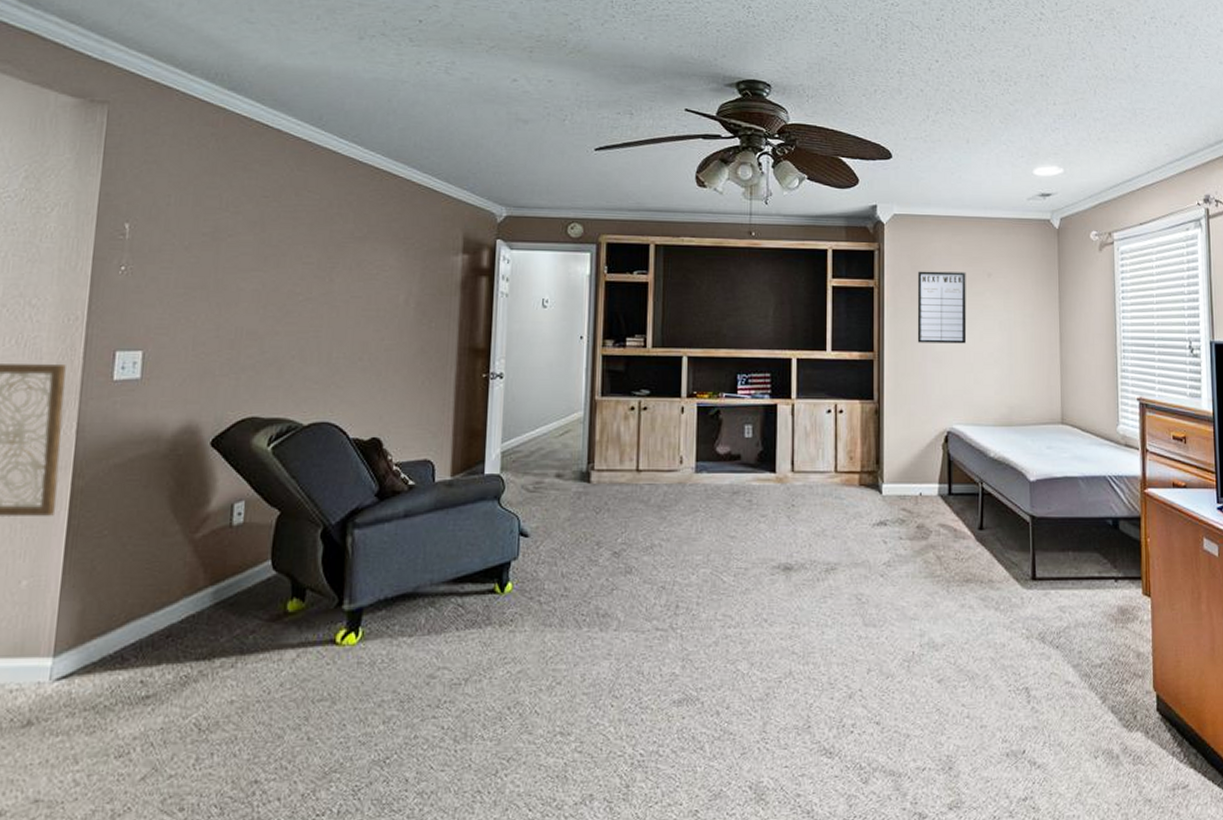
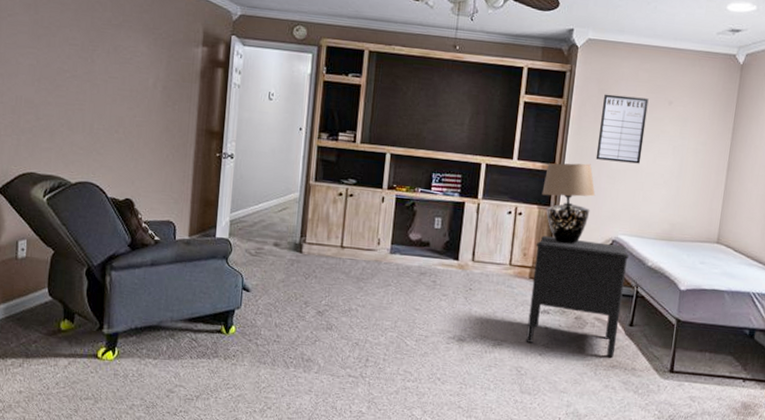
nightstand: none [862,434,968,570] -> present [526,235,629,357]
table lamp: none [863,348,923,440] -> present [542,163,596,243]

